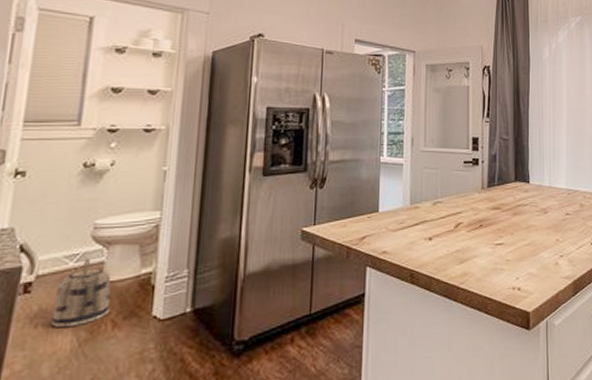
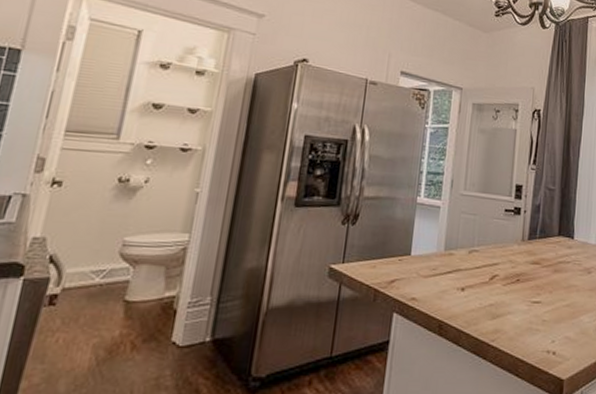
basket: present [51,258,111,328] -> none [72,275,135,345]

